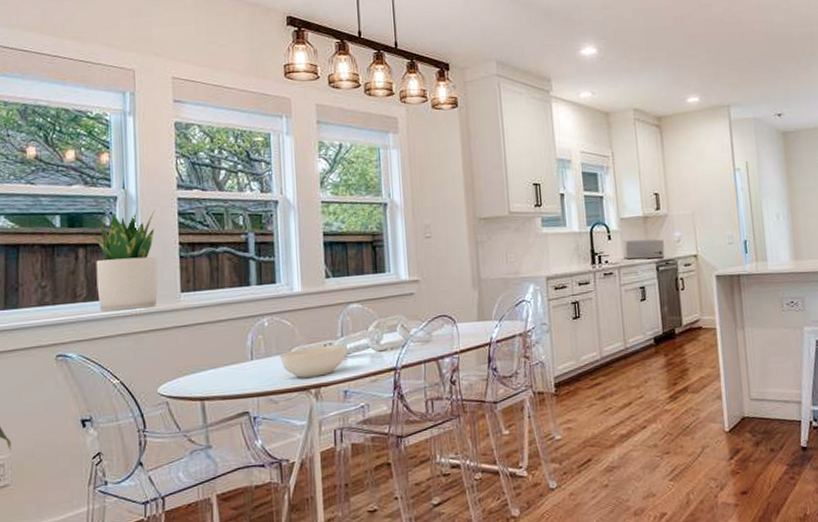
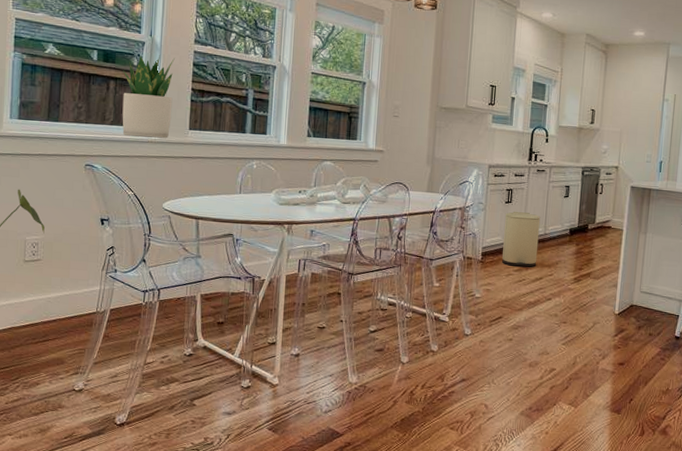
bowl: present [280,344,347,378] -> none [263,191,317,216]
pedal bin: none [576,326,622,395] -> present [502,212,541,267]
toaster: present [622,239,665,261] -> none [556,145,592,166]

